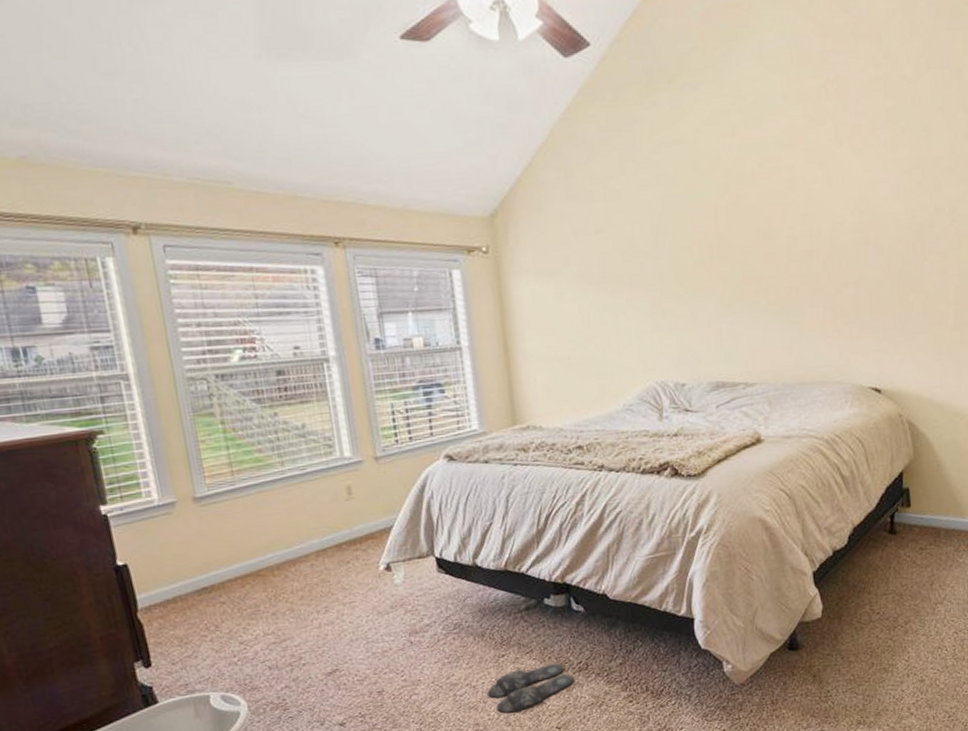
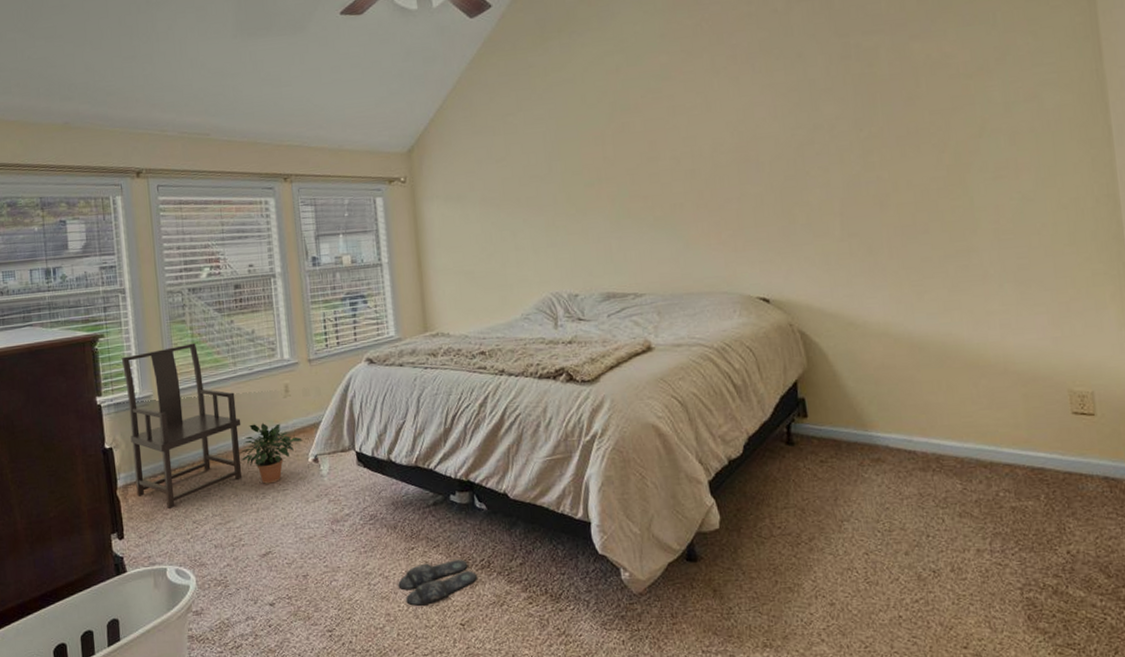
armchair: none [130,439,299,630] -> present [121,343,243,508]
potted plant: none [292,529,372,597] -> present [238,422,303,484]

